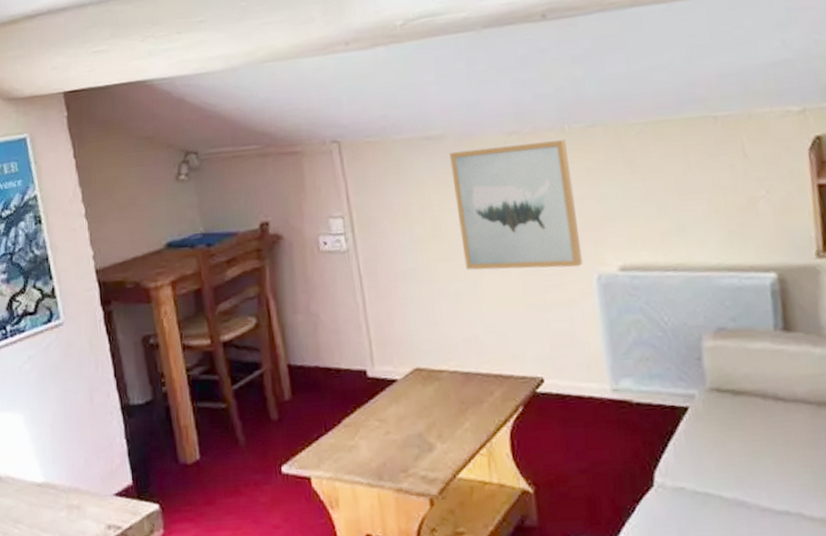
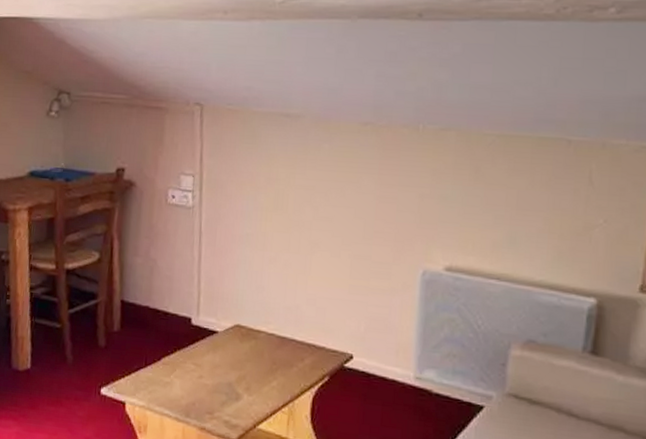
wall art: present [450,139,583,270] -> none [299,132,418,260]

